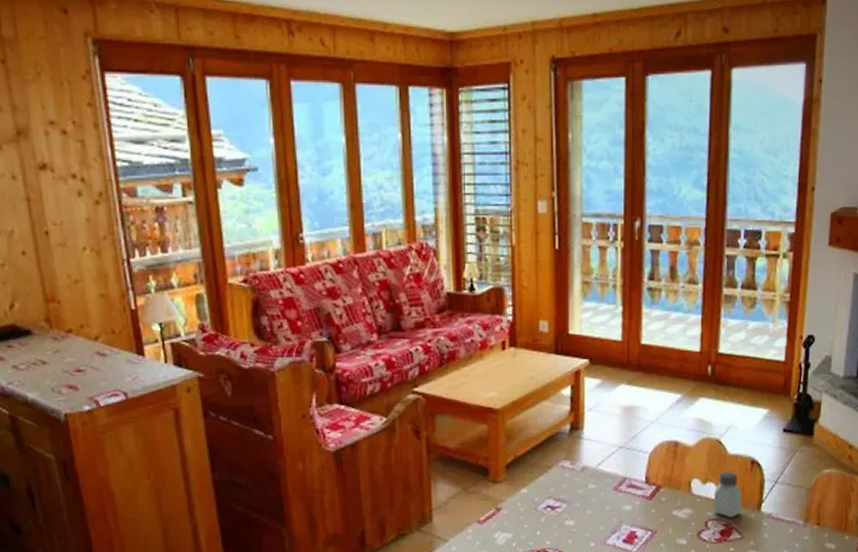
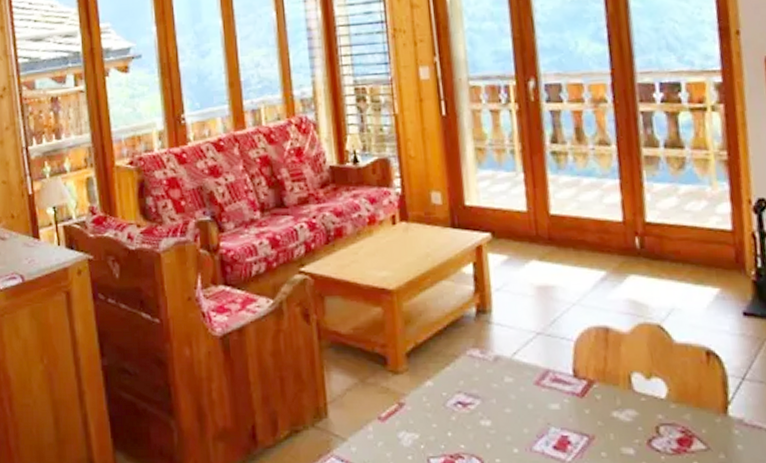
saltshaker: present [713,471,742,518] -> none [662,364,702,423]

